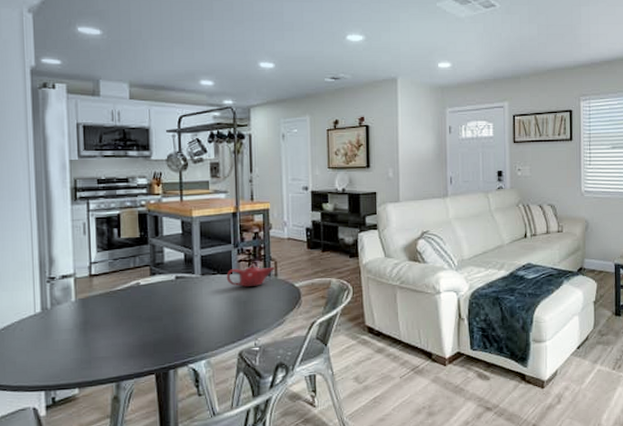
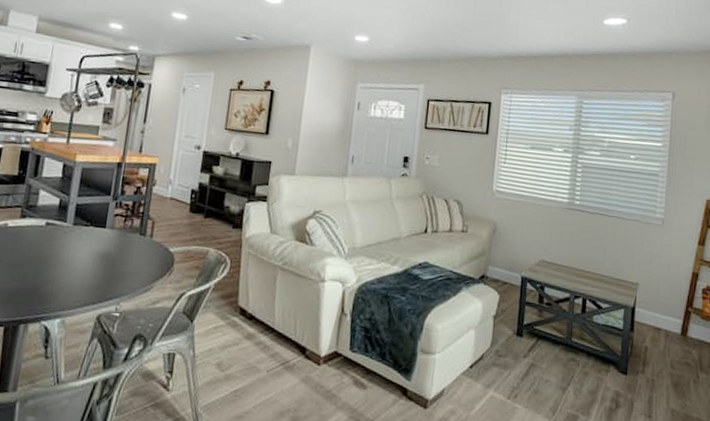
teapot: present [226,265,276,287] -> none [98,221,152,245]

